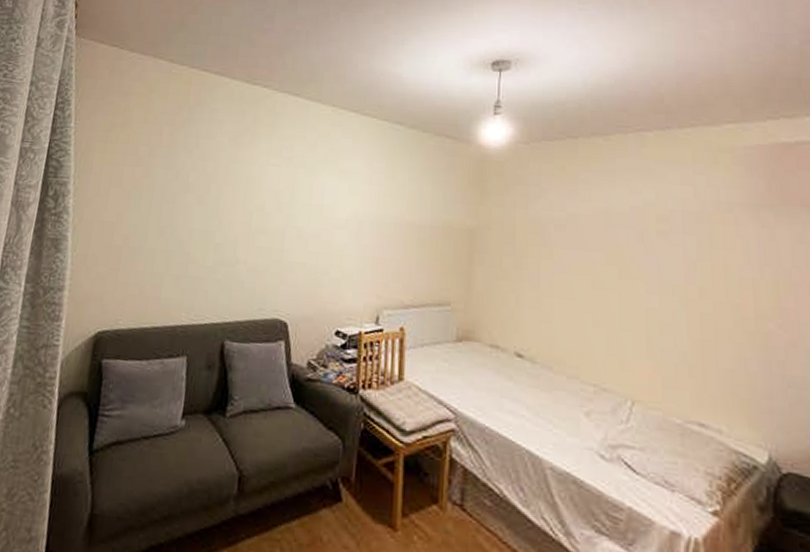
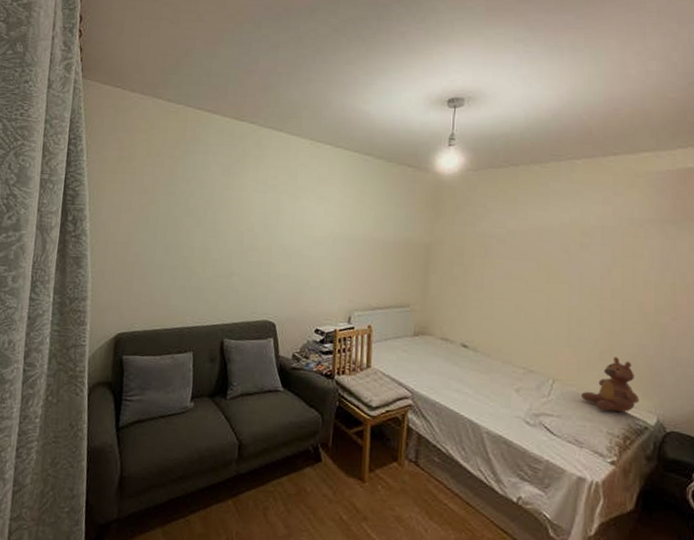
teddy bear: none [668,373,744,446] -> present [580,357,639,412]

